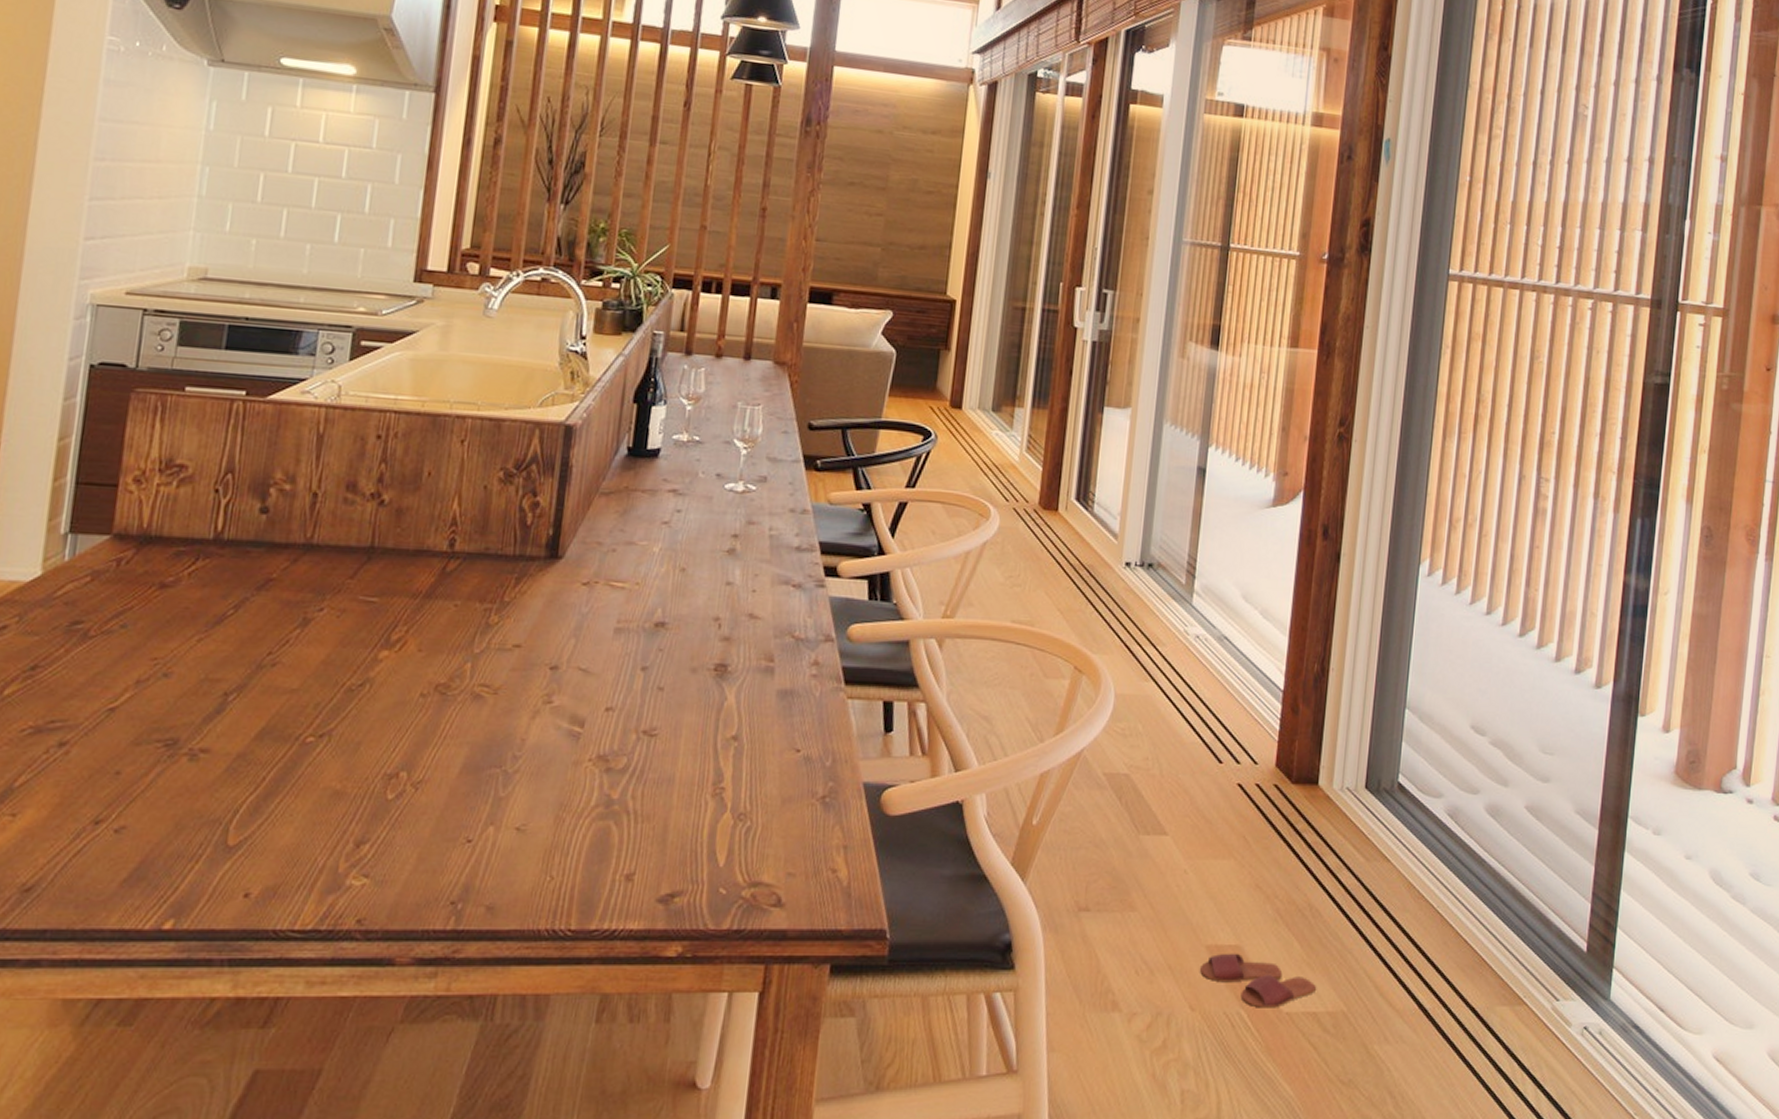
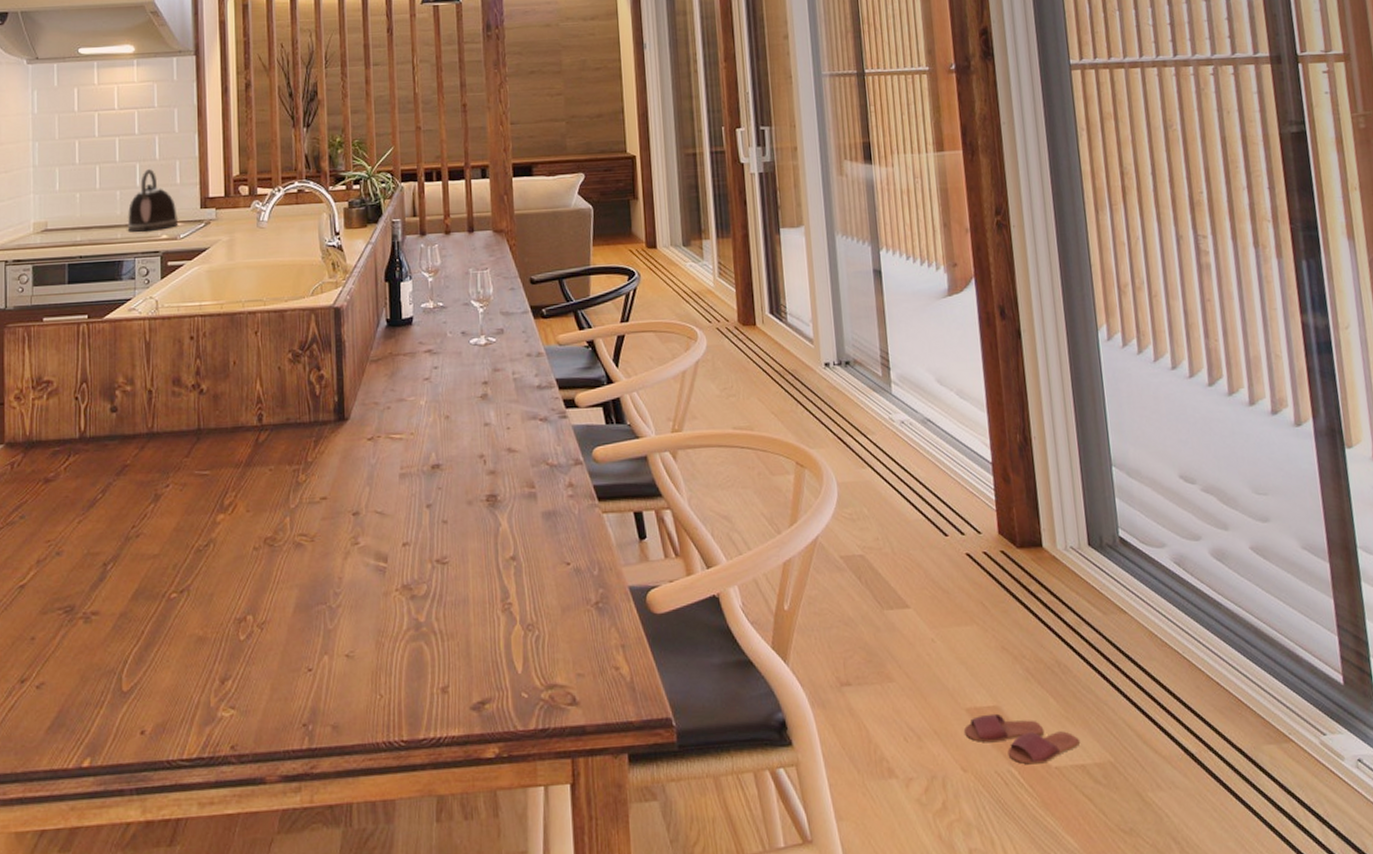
kettle: none [314,223,384,301] -> present [127,169,179,233]

